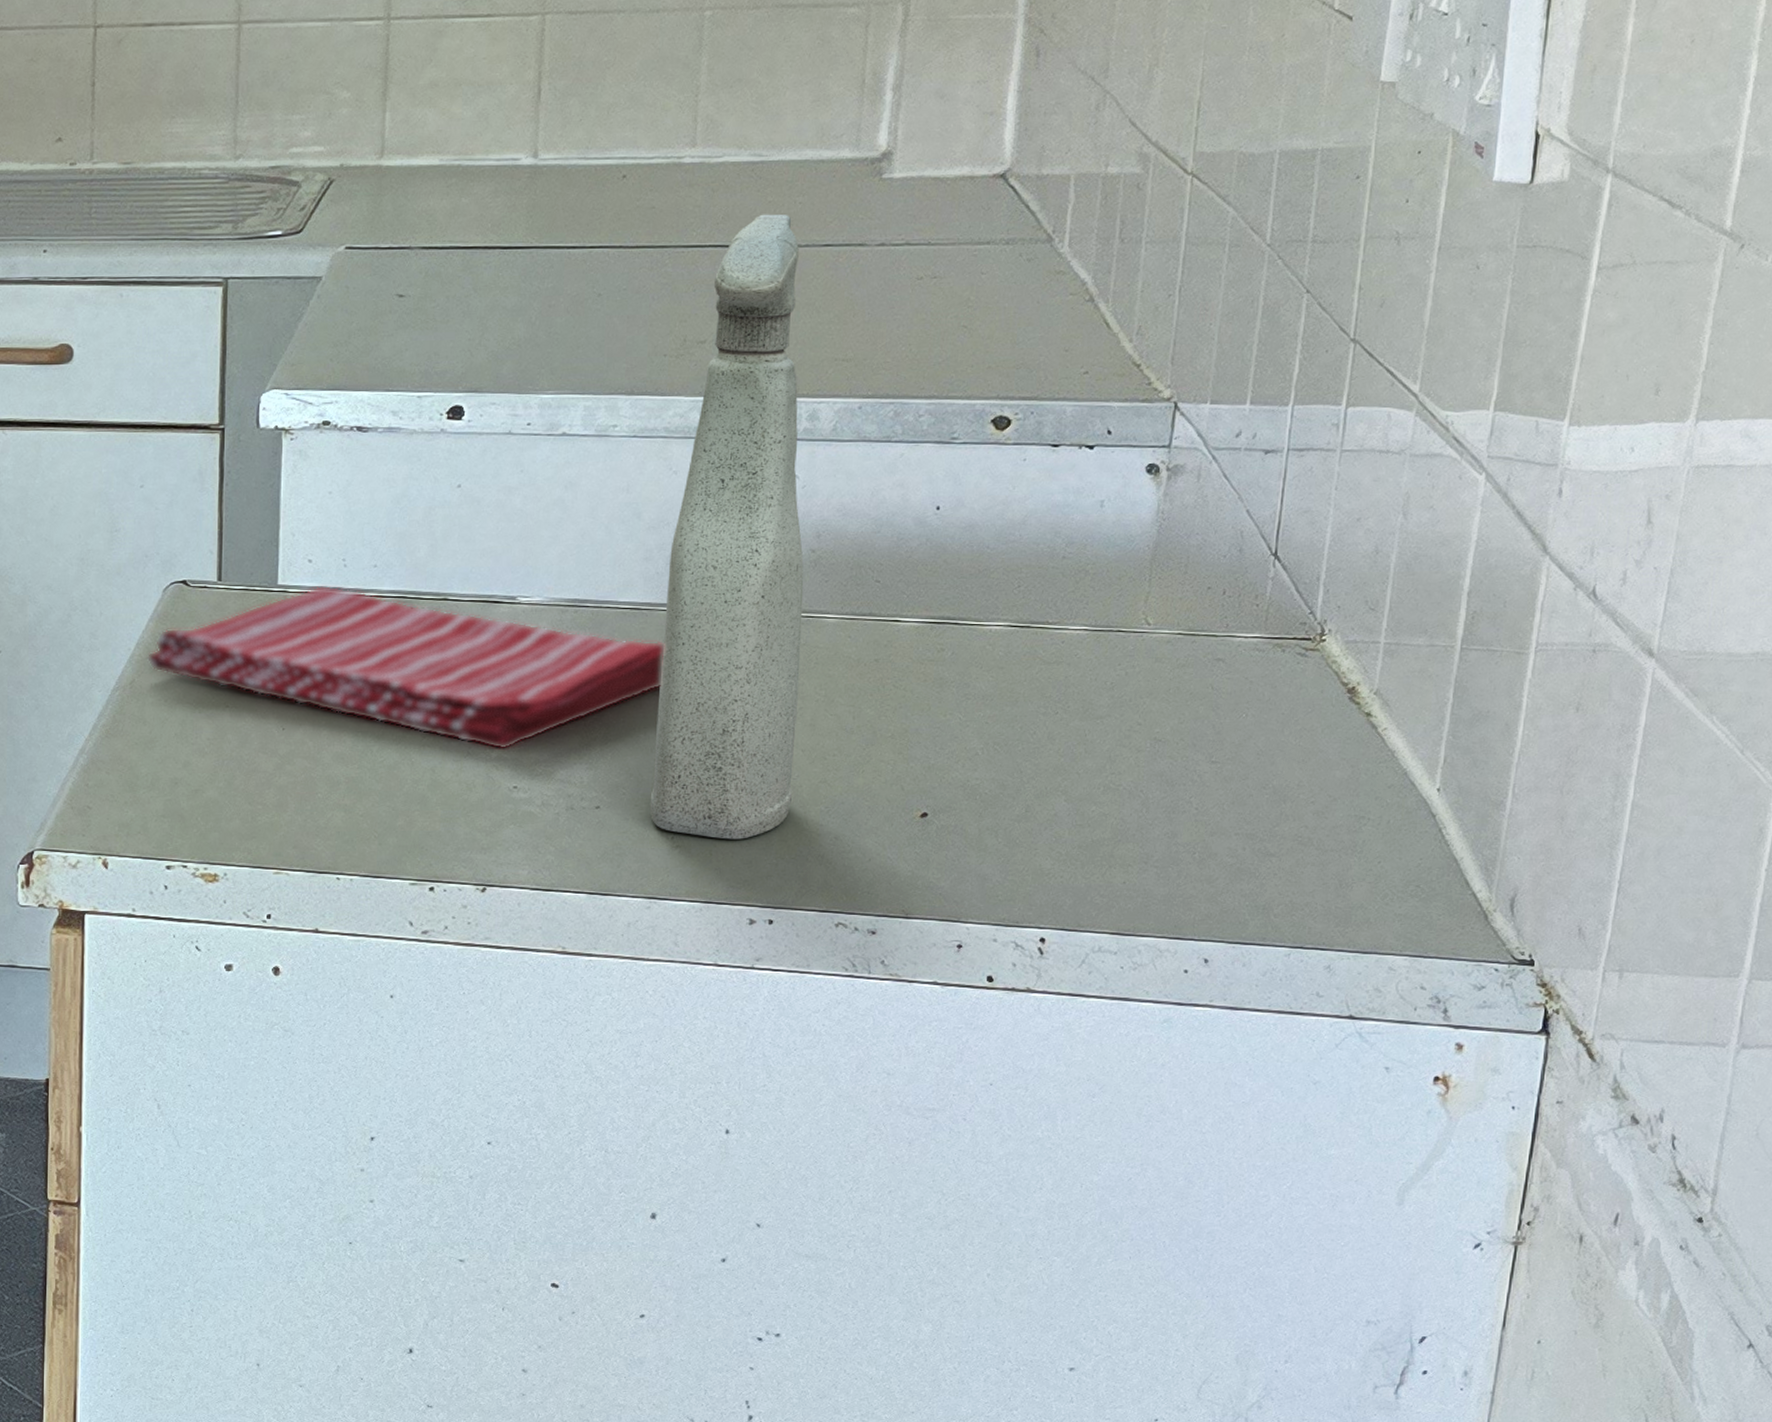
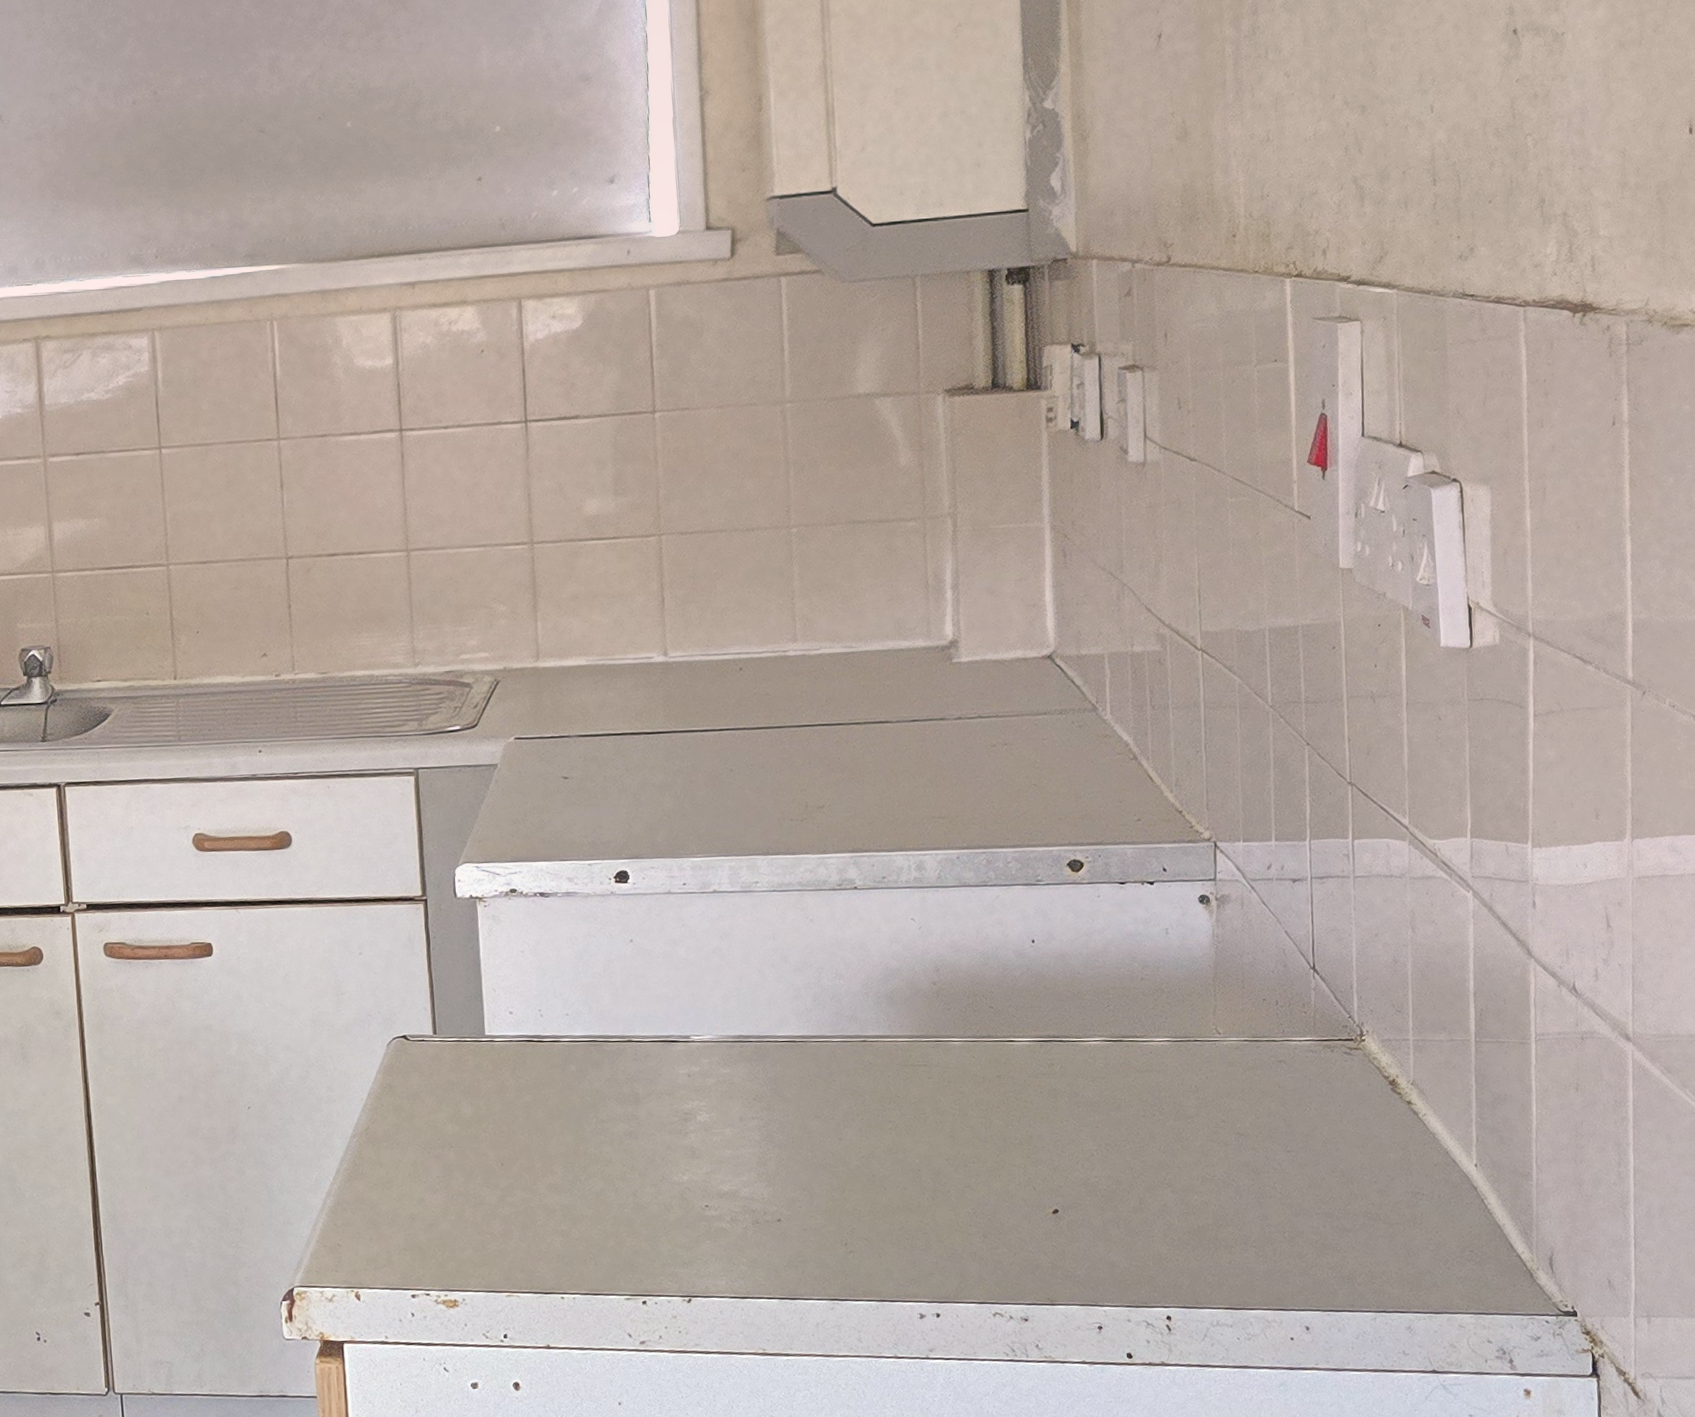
dish towel: present [146,585,664,751] -> none [377,1033,821,1174]
spray bottle: present [649,214,804,840] -> none [815,696,943,1243]

